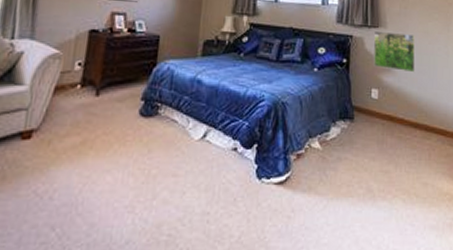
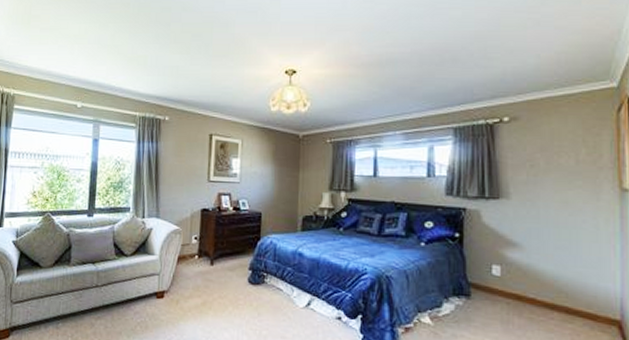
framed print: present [373,30,416,73] -> none [492,202,551,249]

